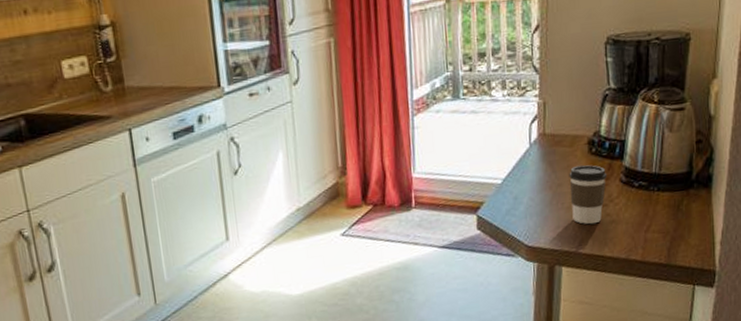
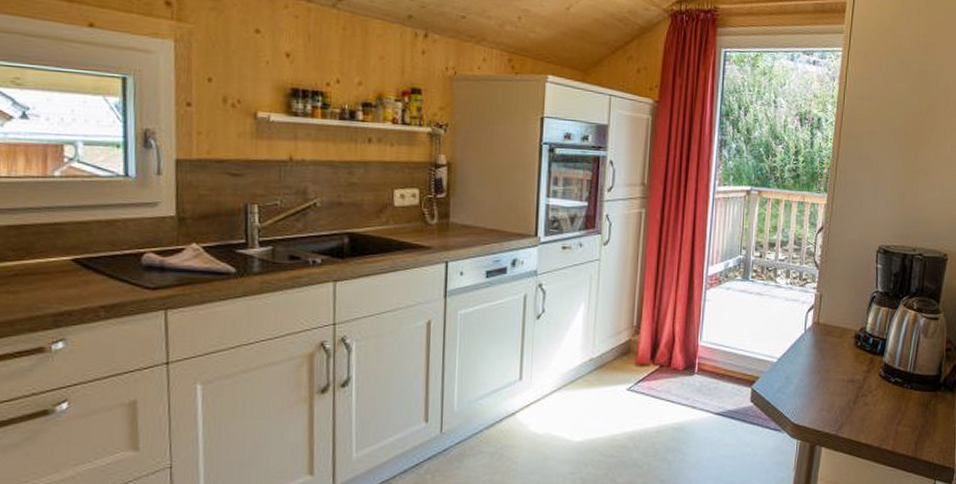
coffee cup: present [569,165,608,225] -> none [835,355,869,411]

